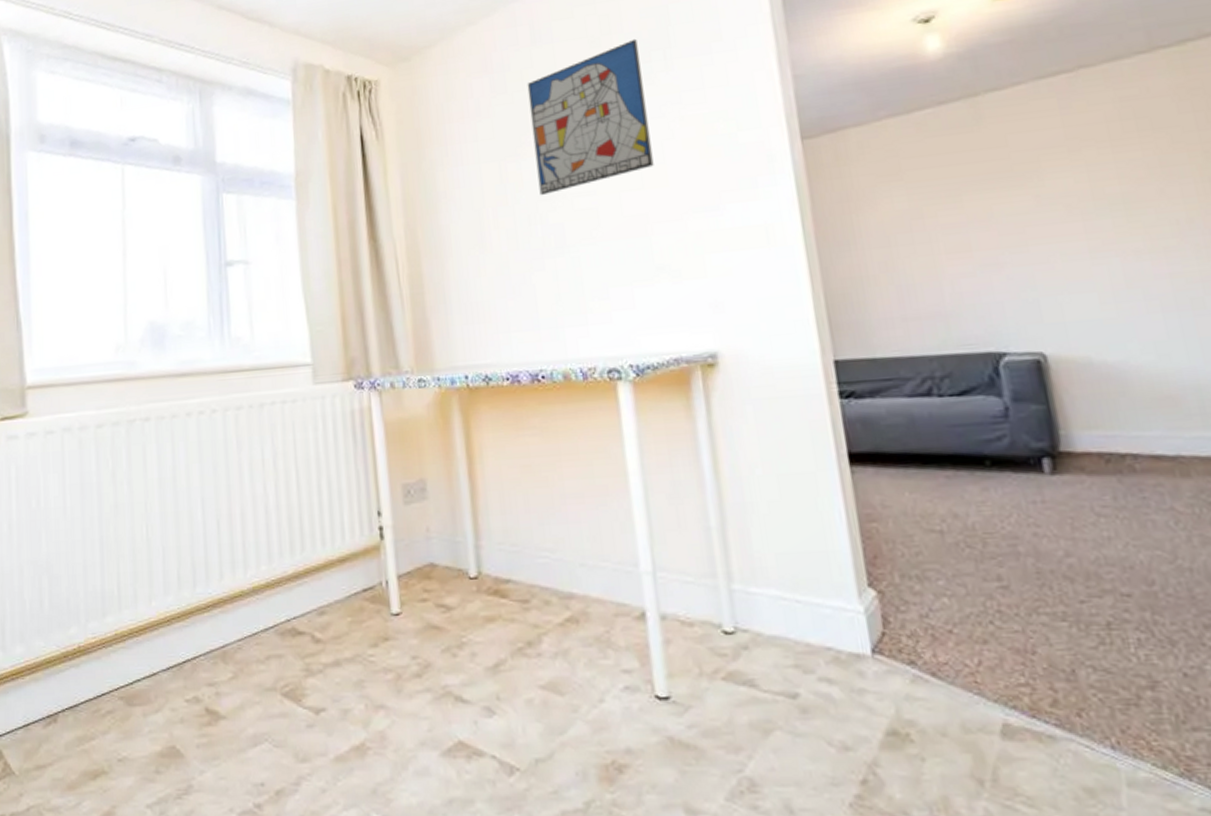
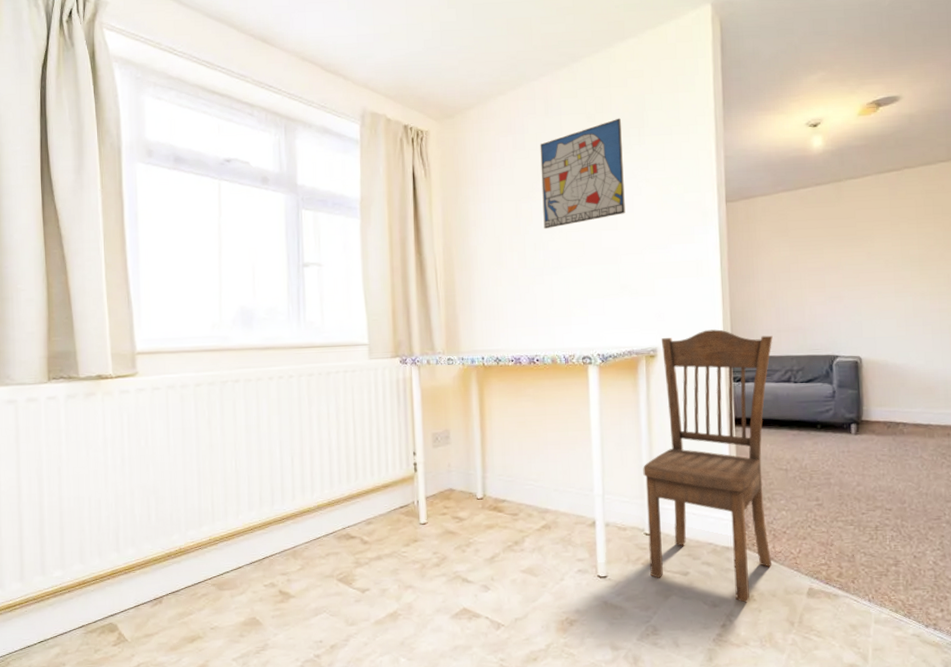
dining chair: none [711,321,935,745] -> present [643,329,773,603]

